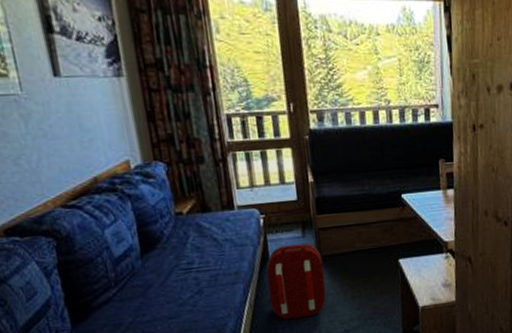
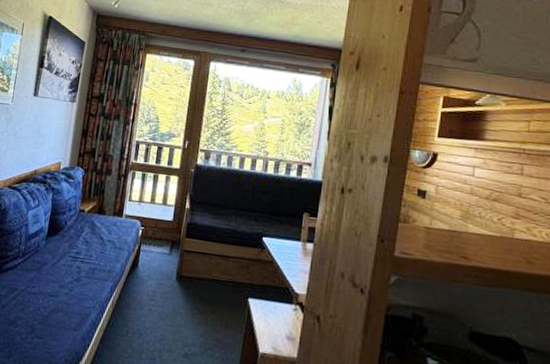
backpack: present [266,243,326,320] -> none [127,257,181,330]

